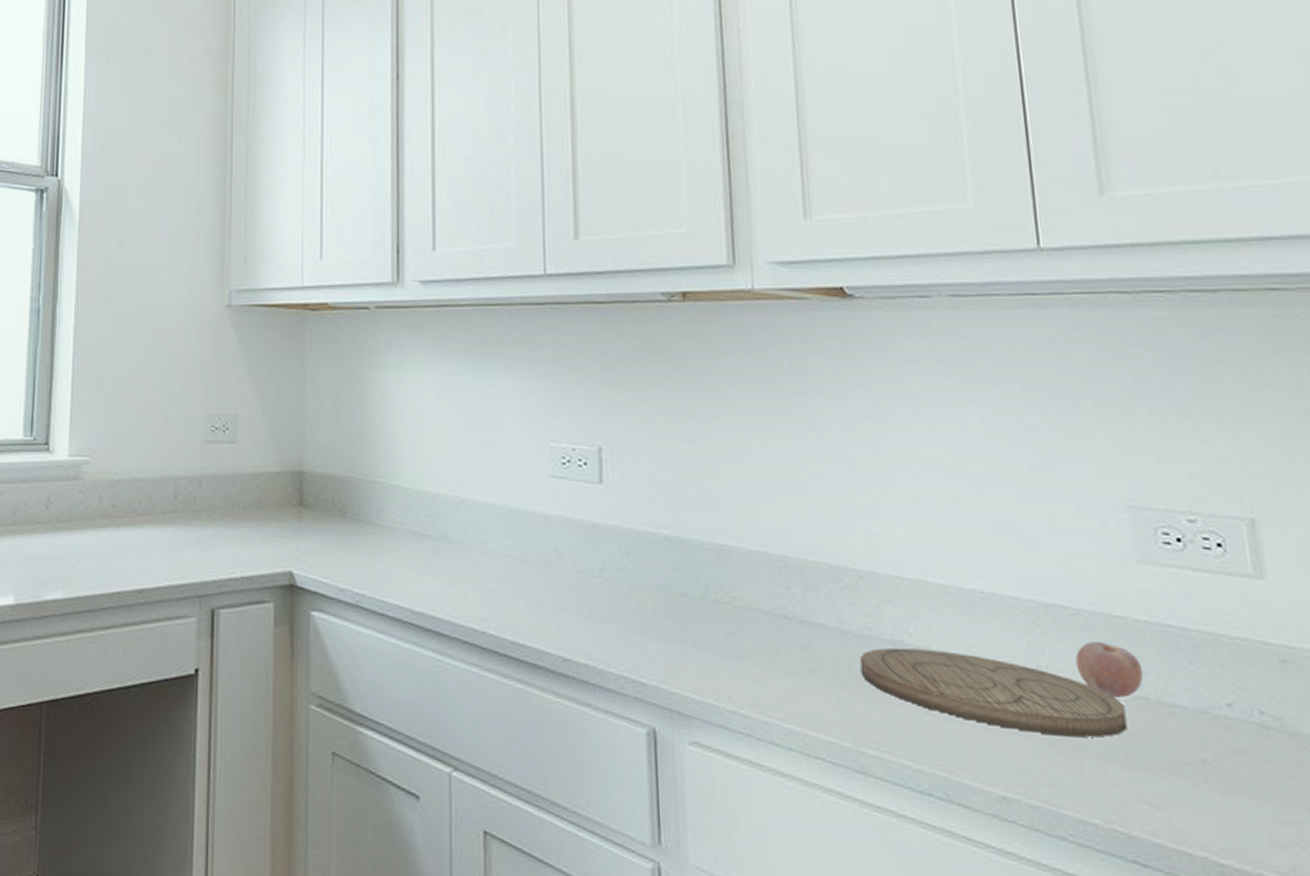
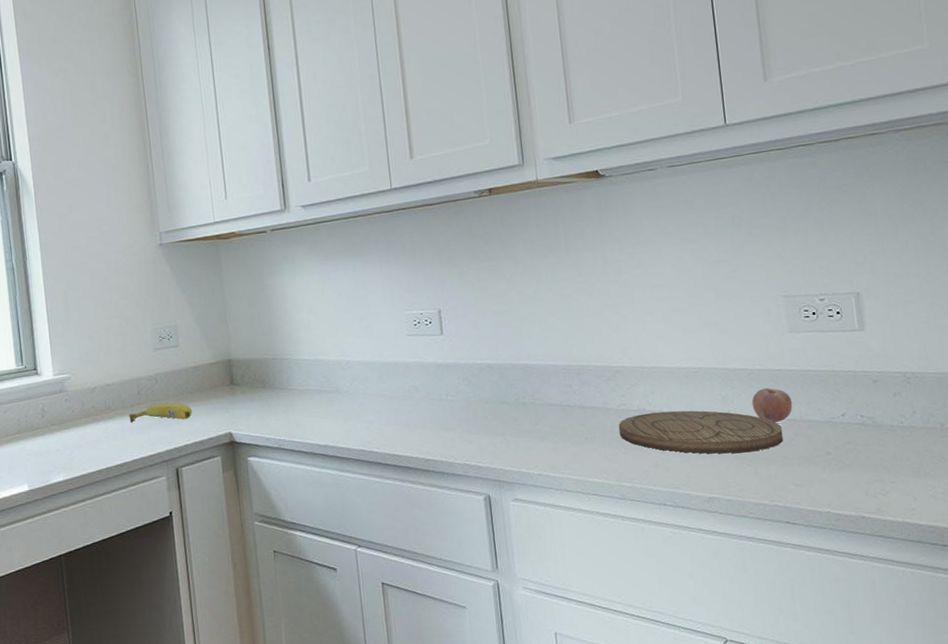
fruit: none [158,515,243,544] -> present [128,402,192,423]

